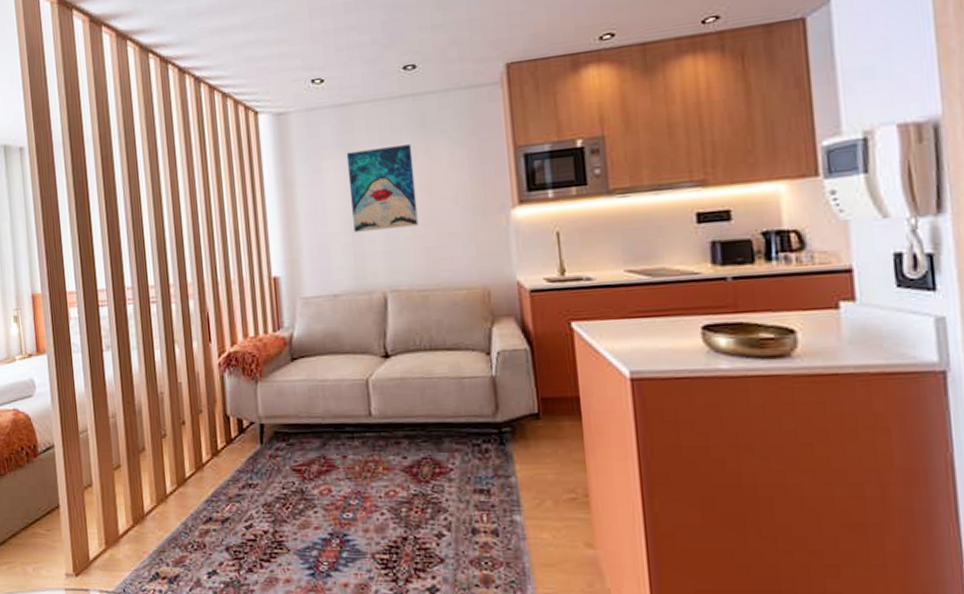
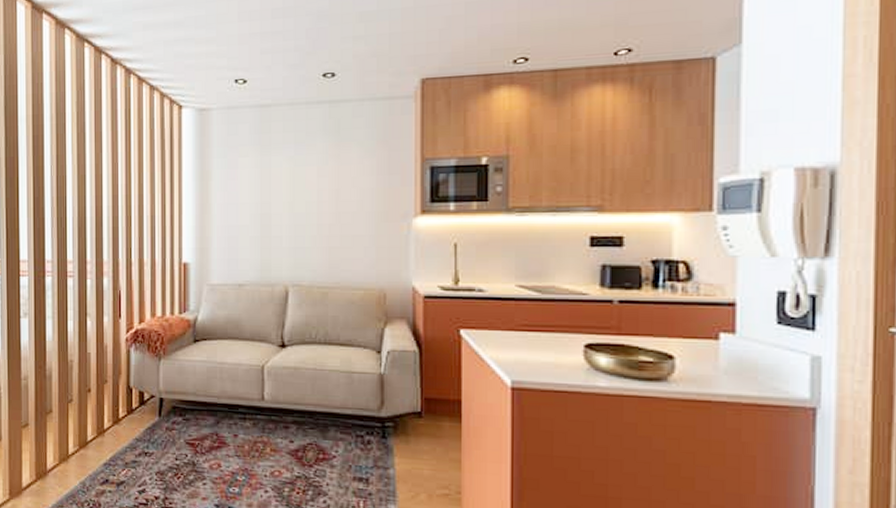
wall art: present [346,144,419,232] -> none [262,149,324,227]

